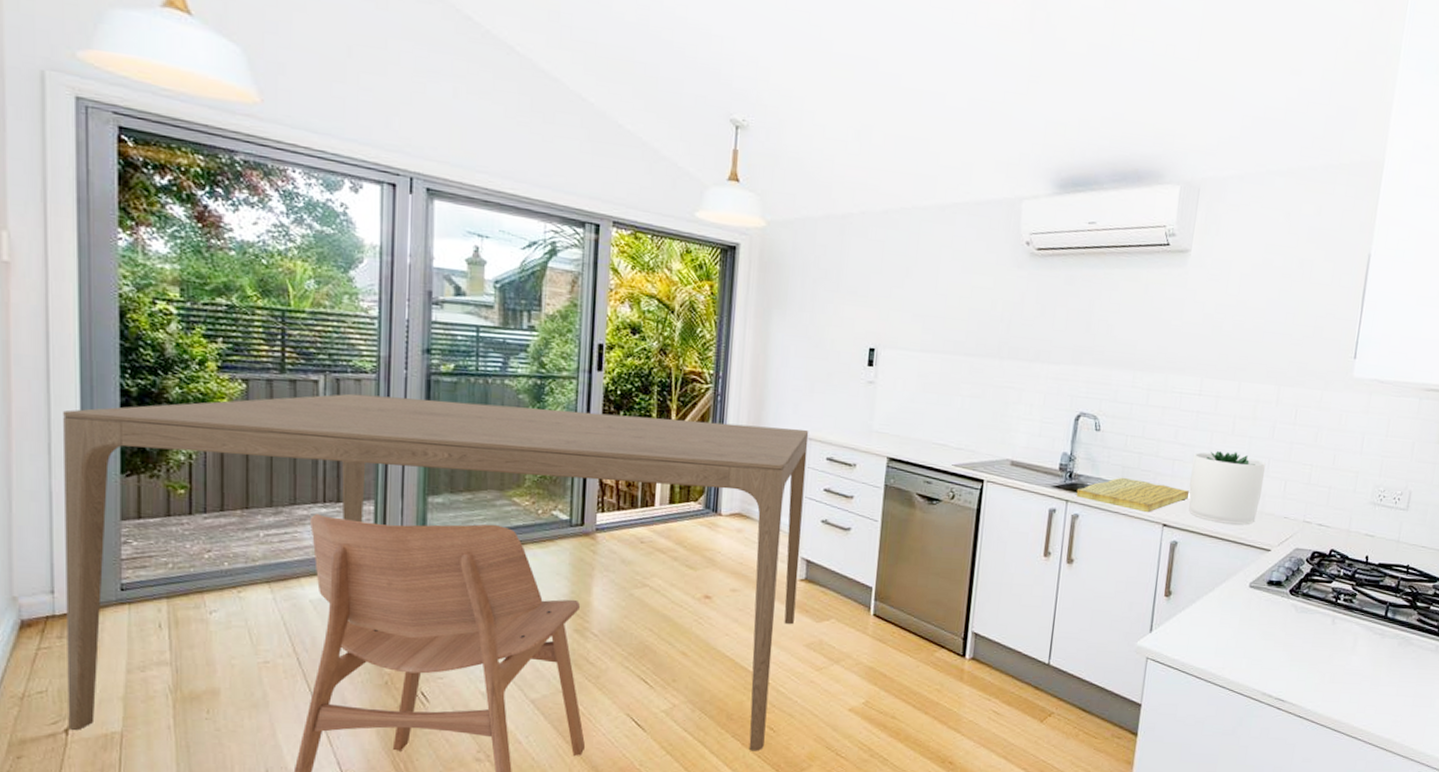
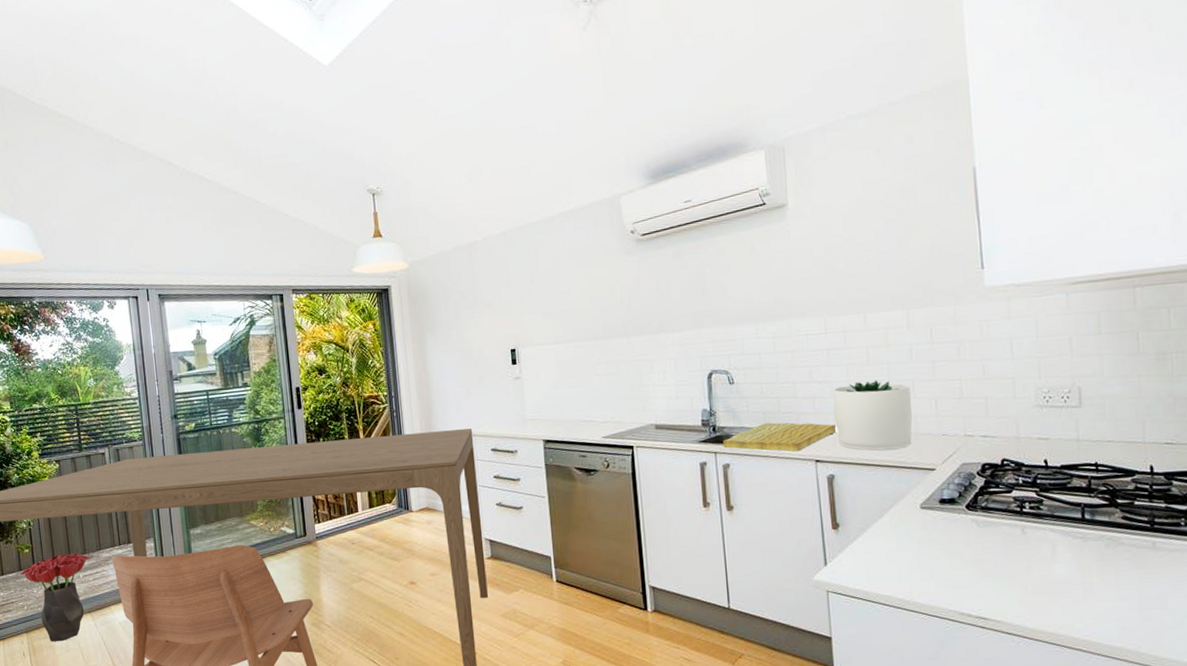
bouquet: none [168,503,277,614] -> present [21,553,89,641]

